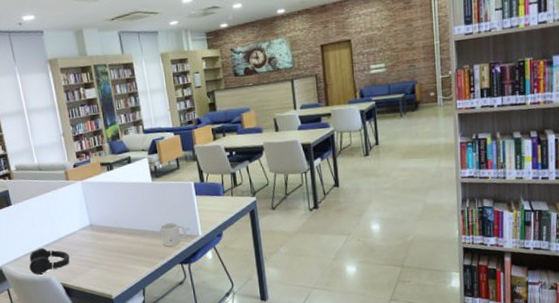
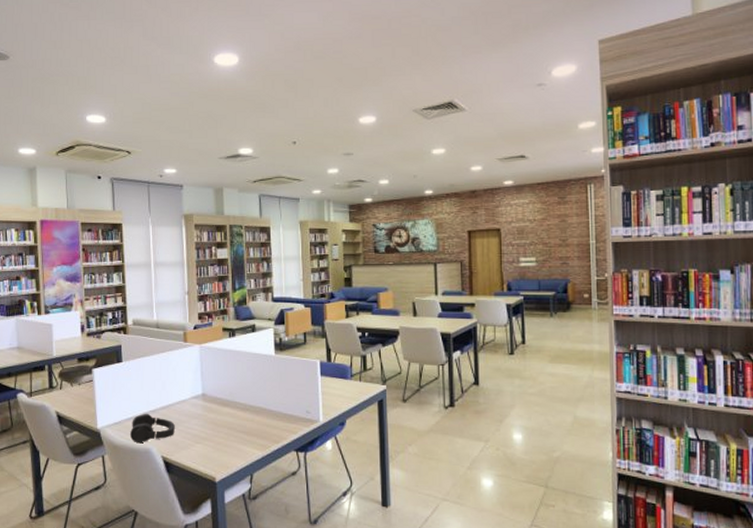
mug: present [160,222,187,247] -> none [277,402,306,430]

